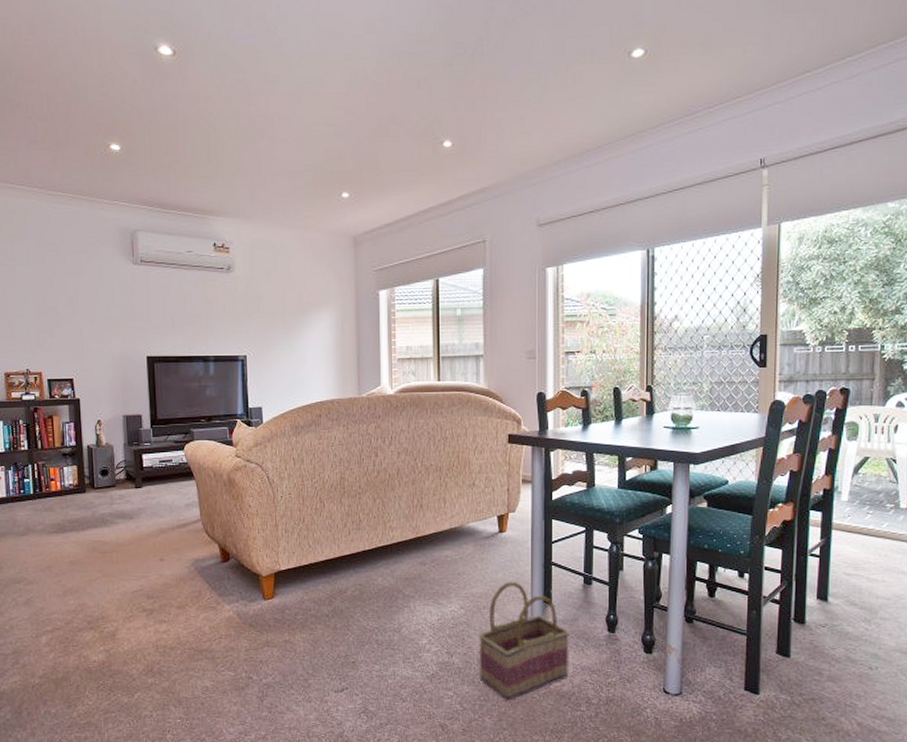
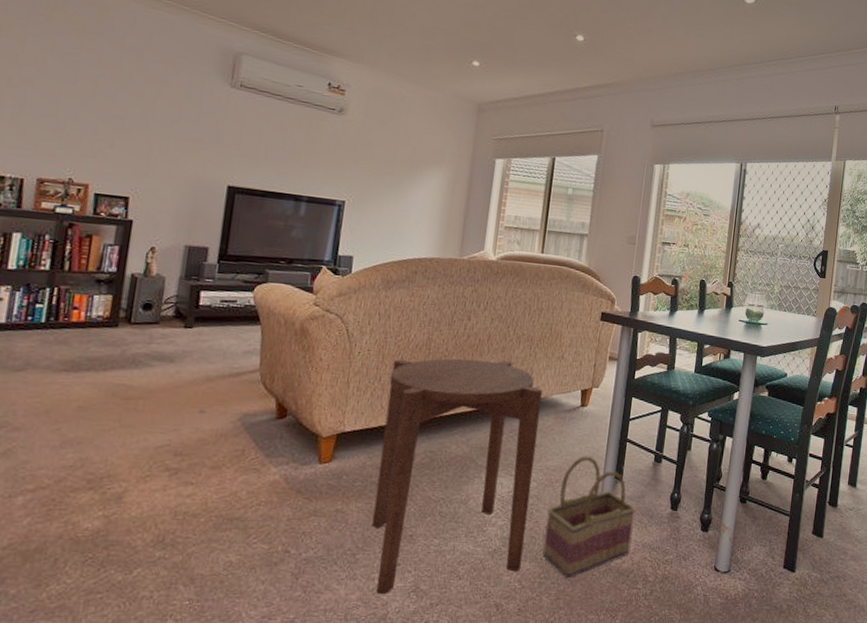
side table: none [312,493,460,716] -> present [371,358,543,595]

